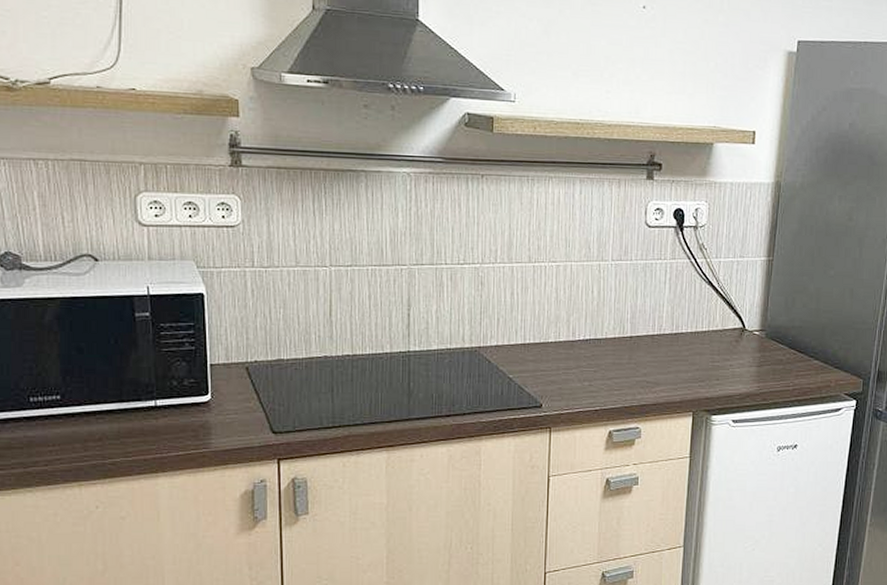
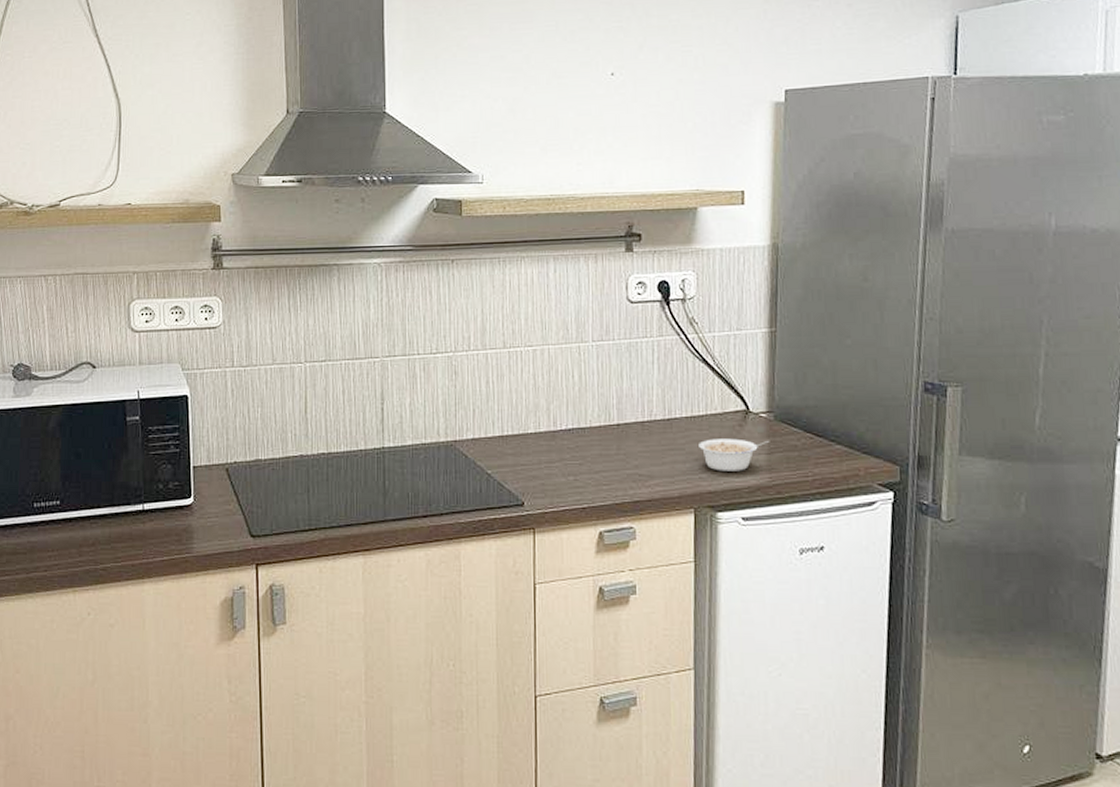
legume: none [700,352,761,381] -> present [699,438,770,471]

